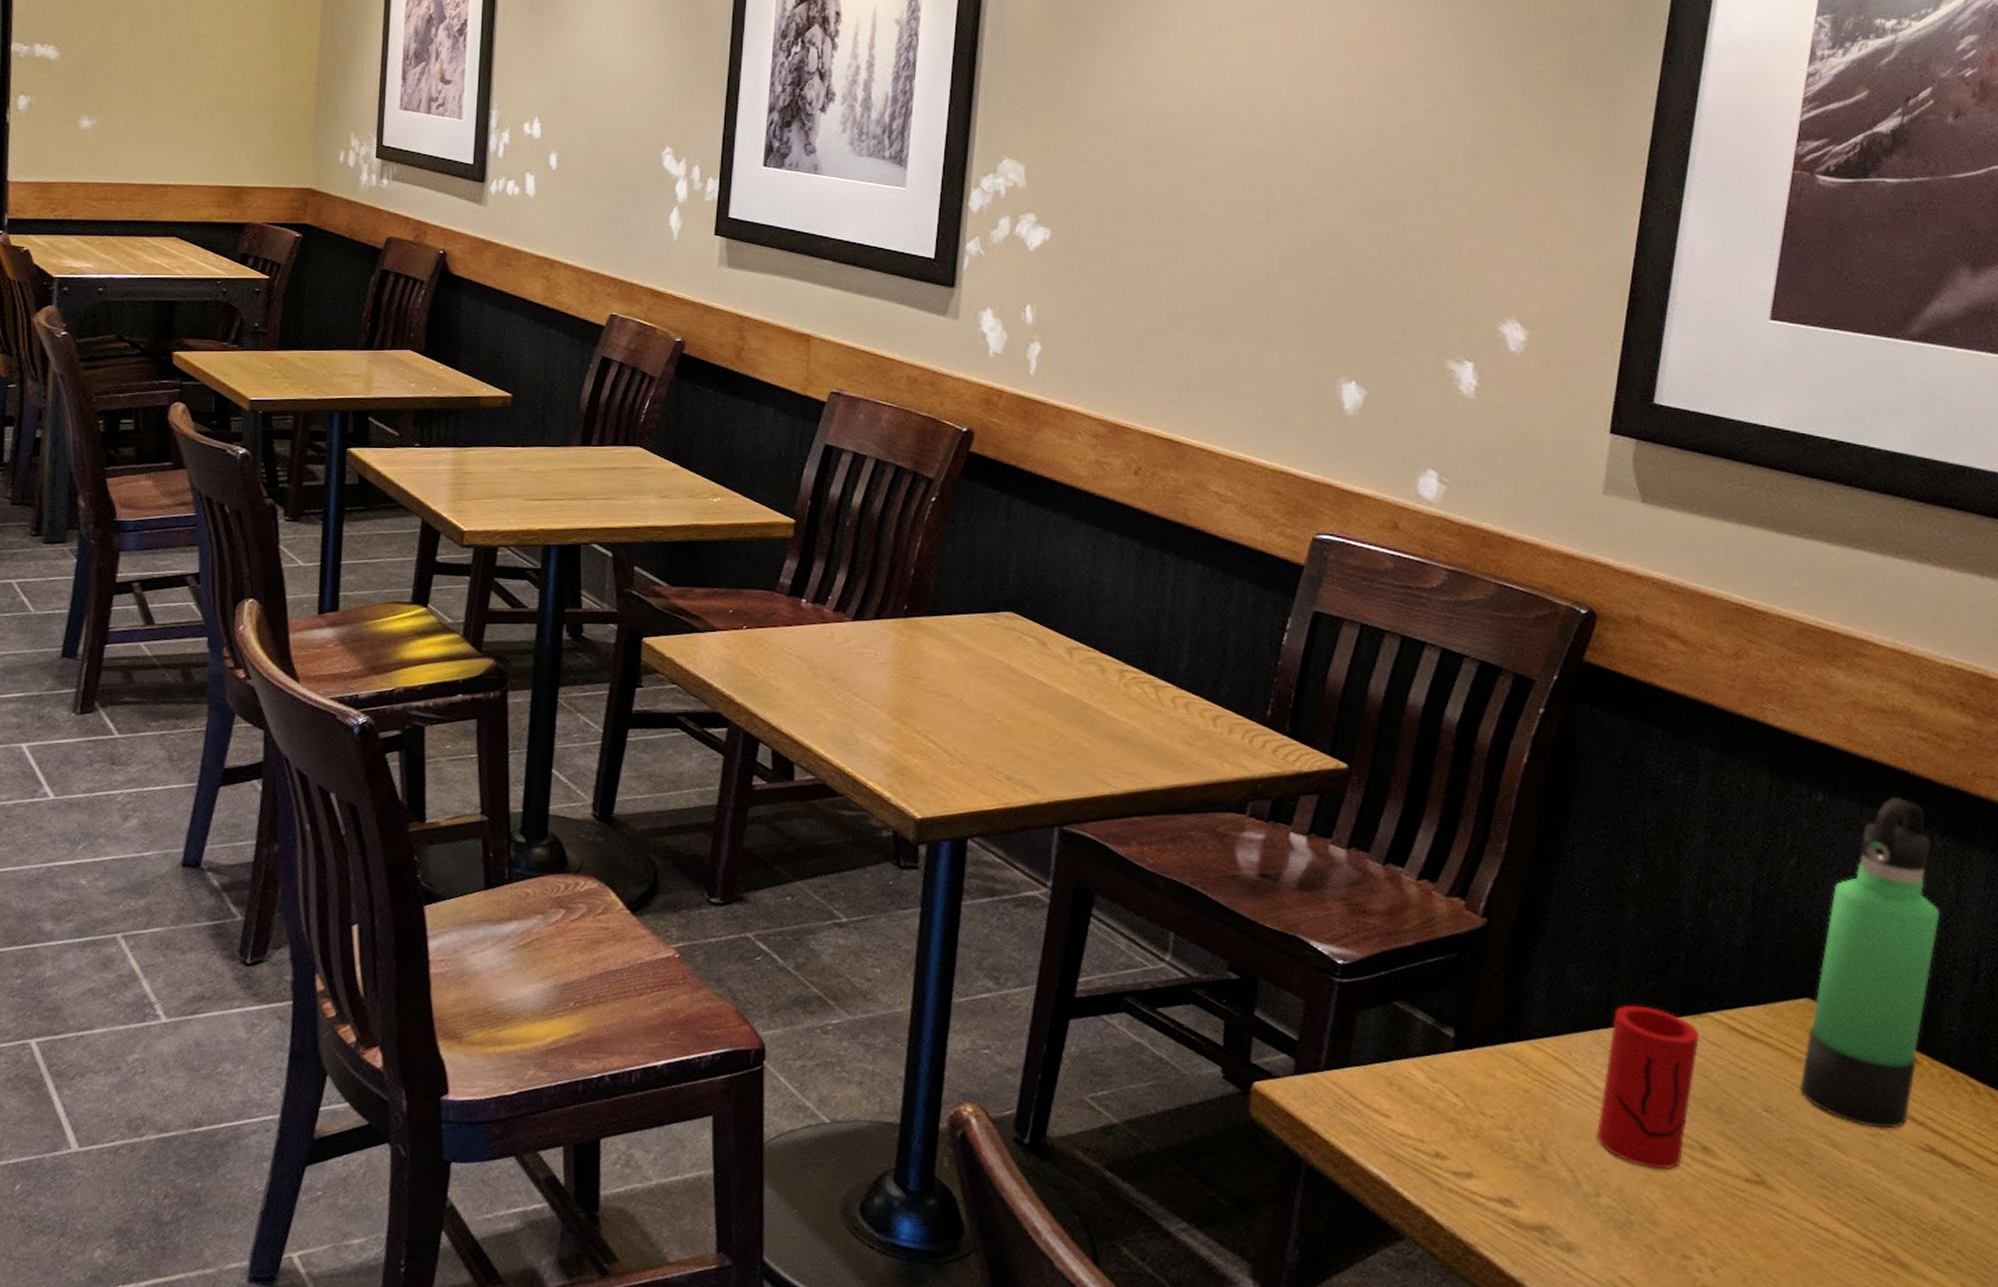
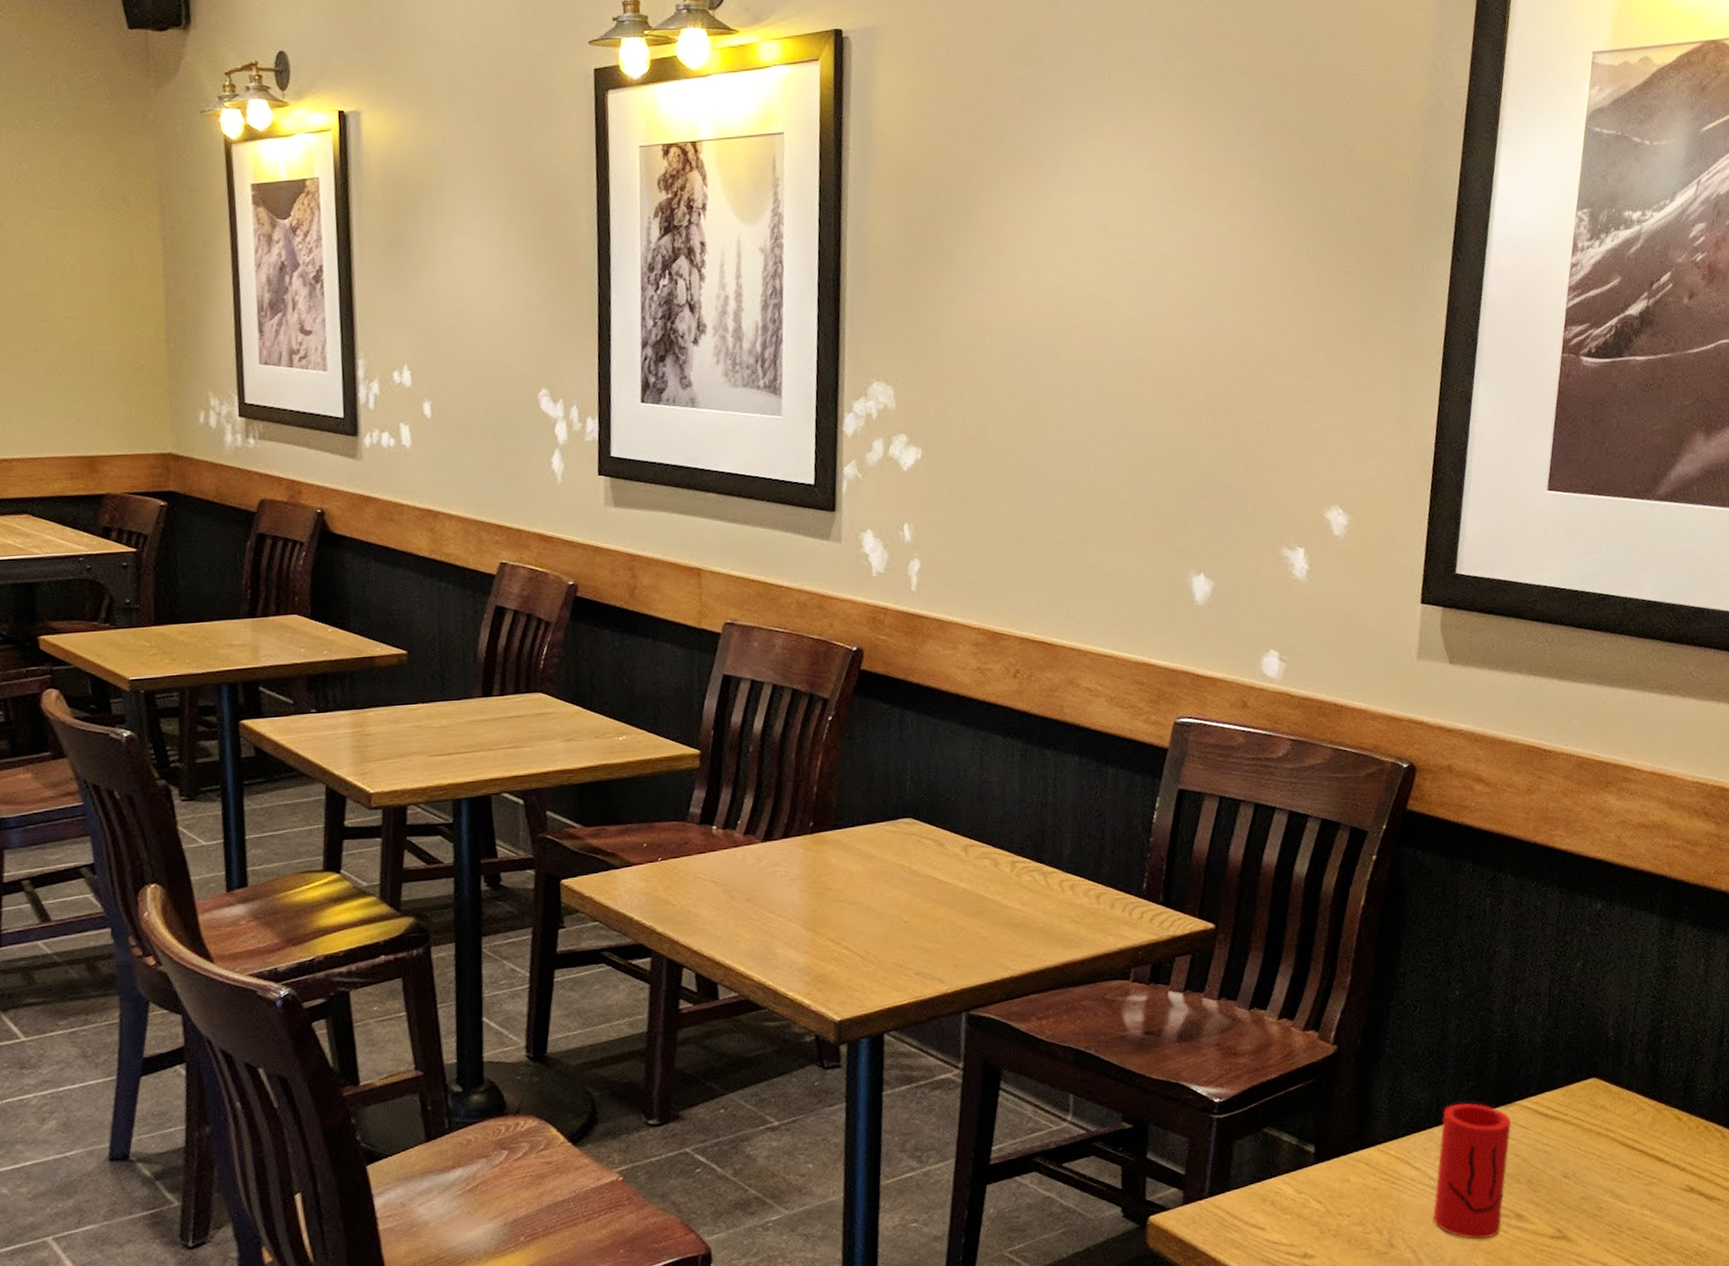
thermos bottle: present [1800,797,1940,1129] -> none [1590,898,1693,1179]

